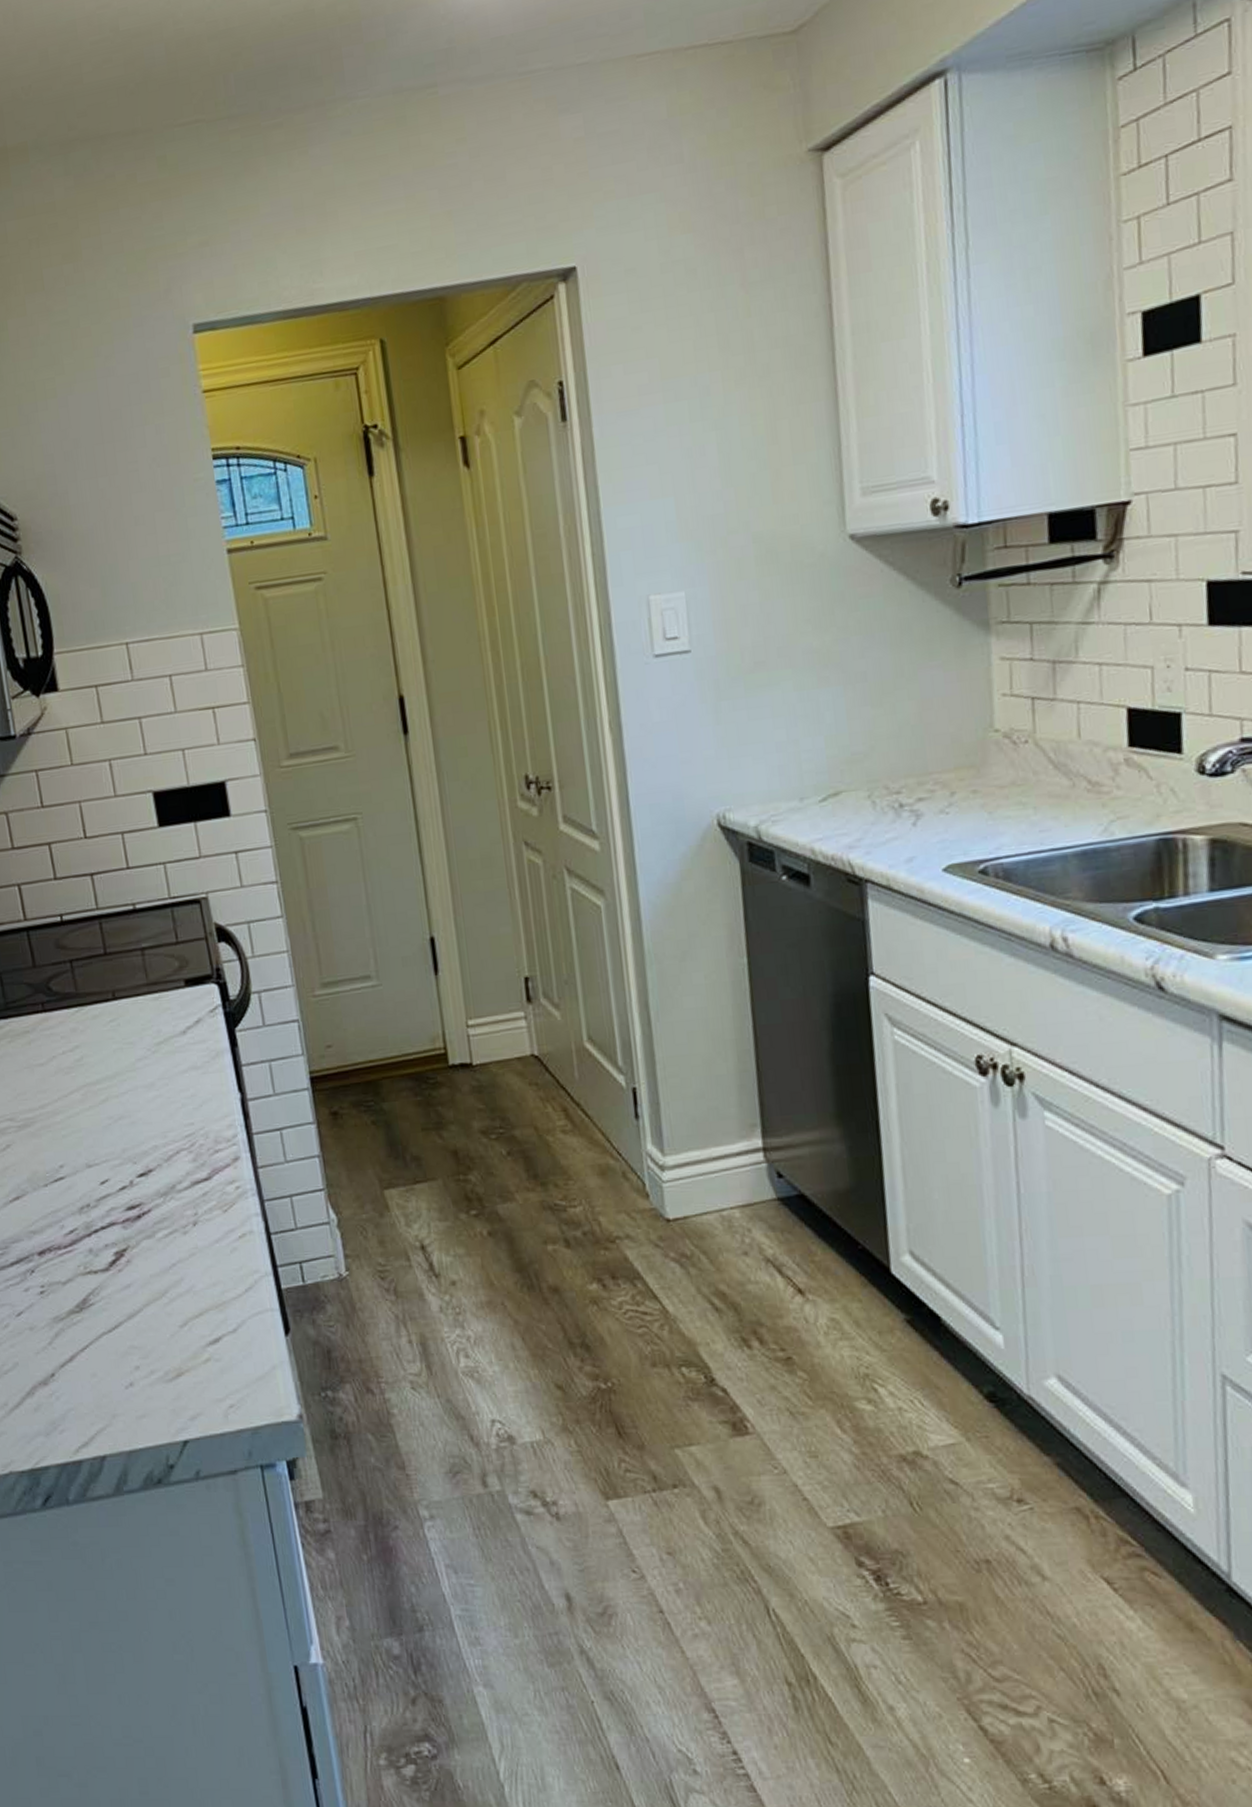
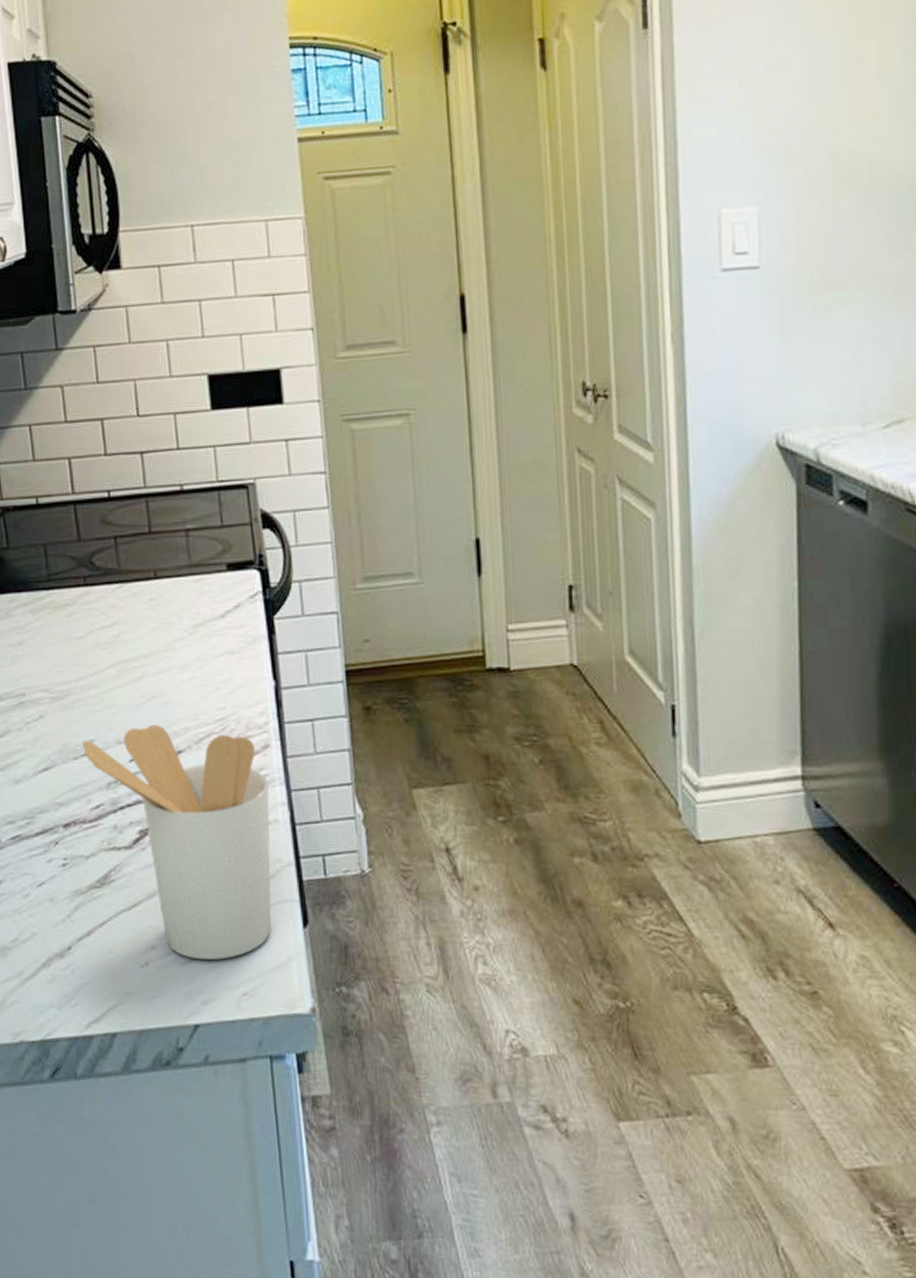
utensil holder: none [52,1145,254,1376] -> present [83,725,272,961]

